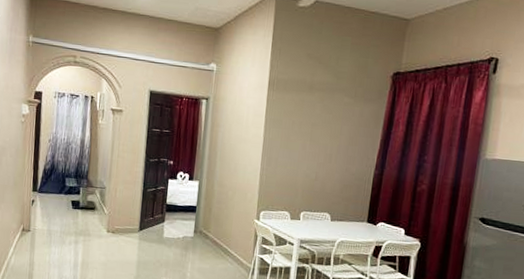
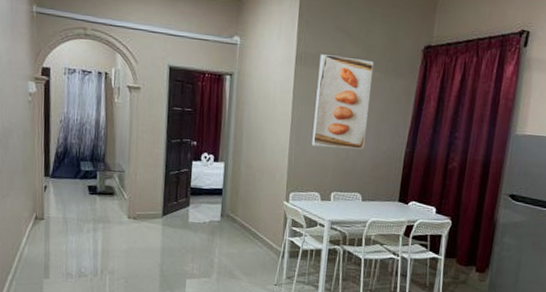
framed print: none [282,80,343,171] -> present [312,54,373,149]

